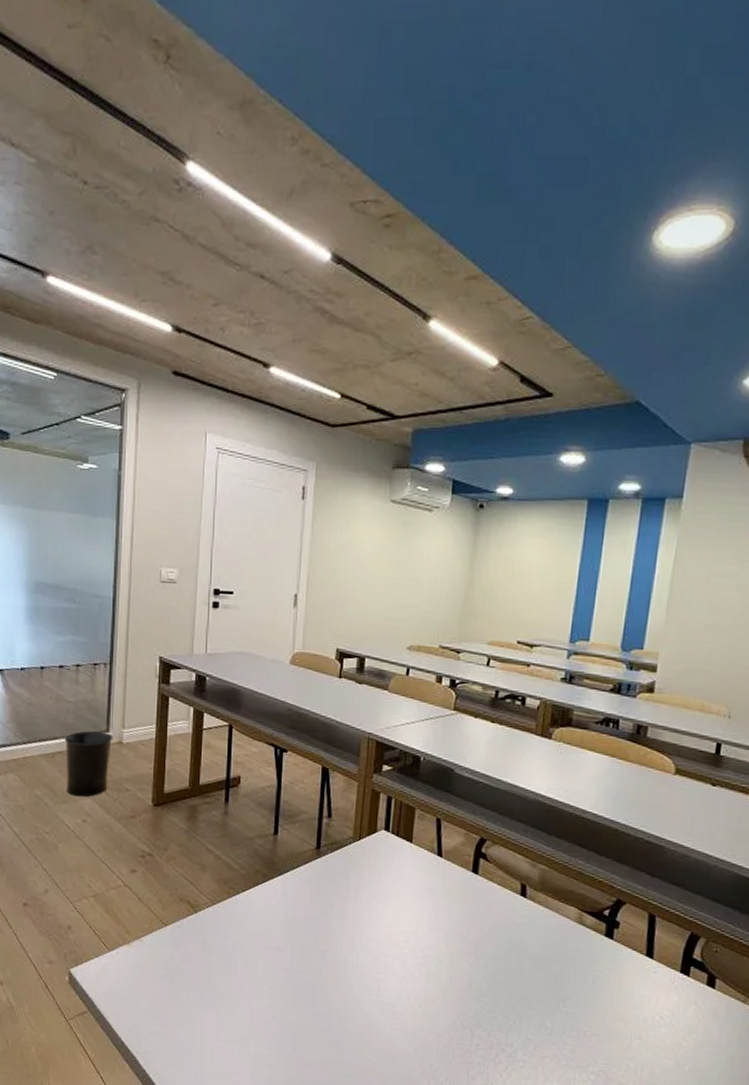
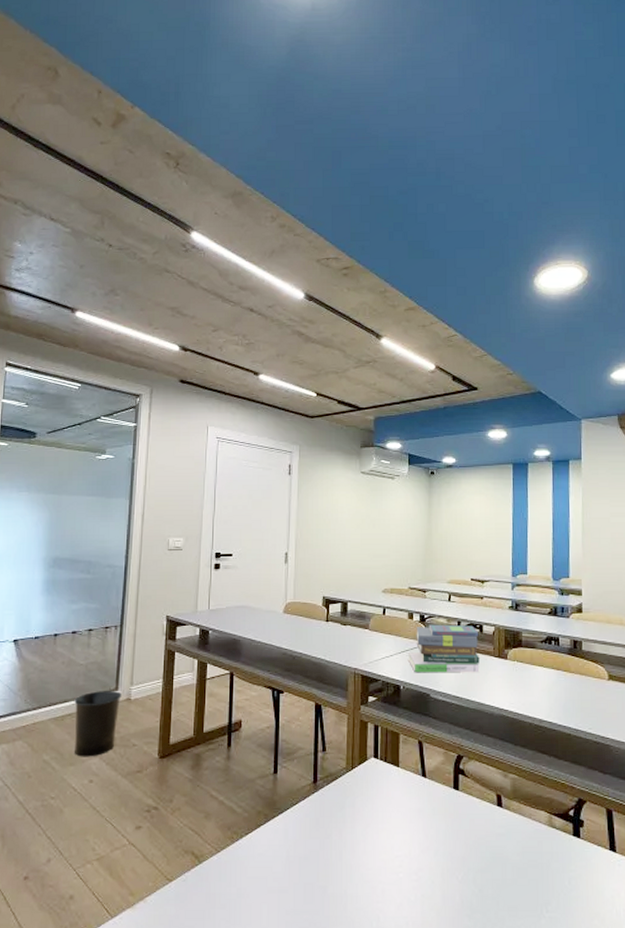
books: none [432,691,521,751] -> present [408,624,480,673]

